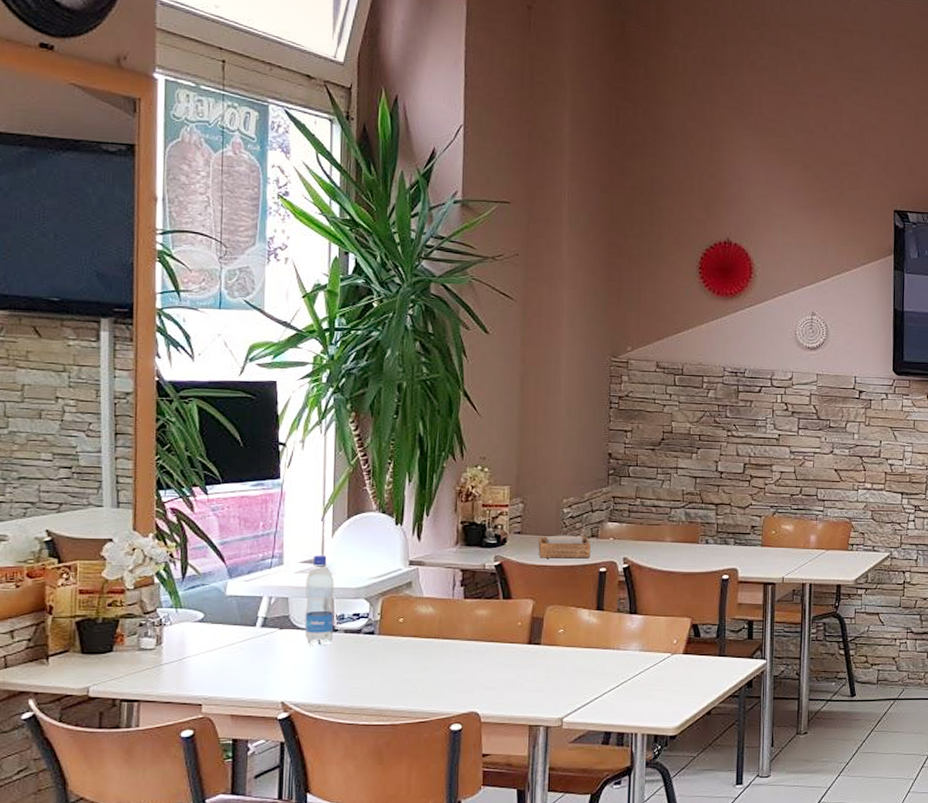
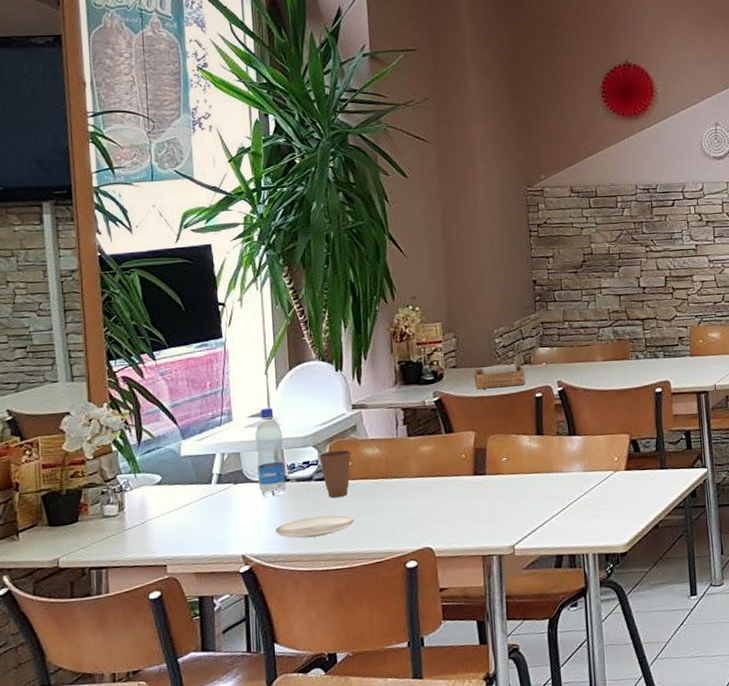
plate: none [318,670,401,690] -> present [275,514,354,538]
cup: none [370,606,404,652] -> present [319,450,352,498]

